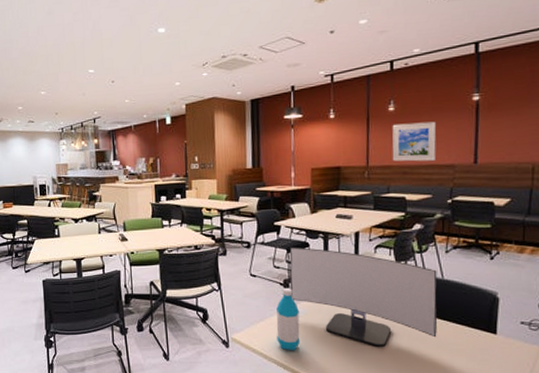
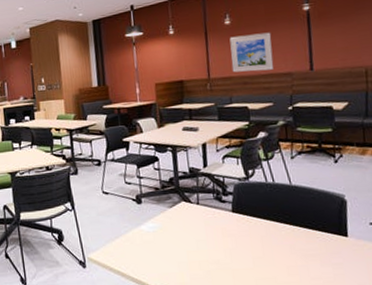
water bottle: present [276,287,301,351] -> none [131,203,157,267]
computer monitor: present [289,247,438,348] -> none [139,162,290,258]

